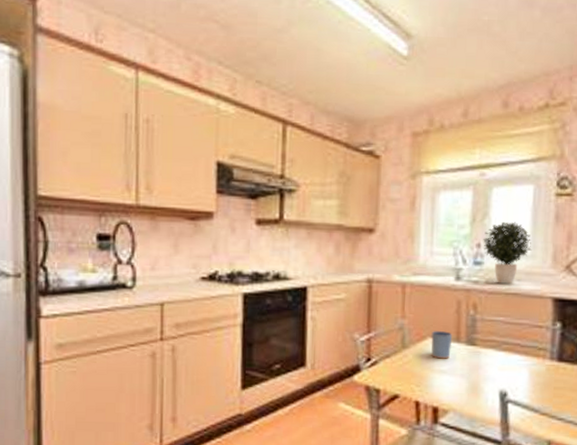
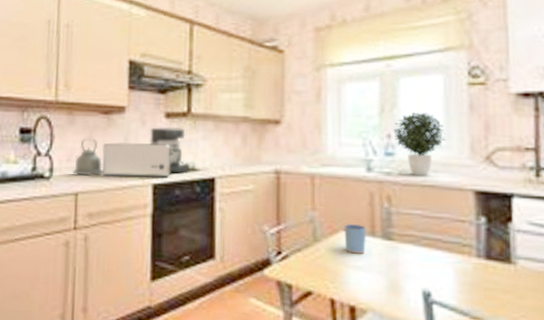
kettle: none [157,246,191,285] -> present [73,139,104,176]
toaster: none [189,250,264,288] -> present [102,142,173,179]
coffee maker: none [240,234,280,284] -> present [150,127,188,174]

